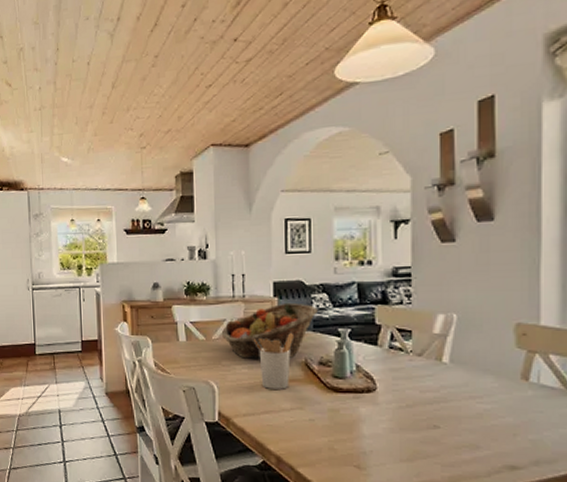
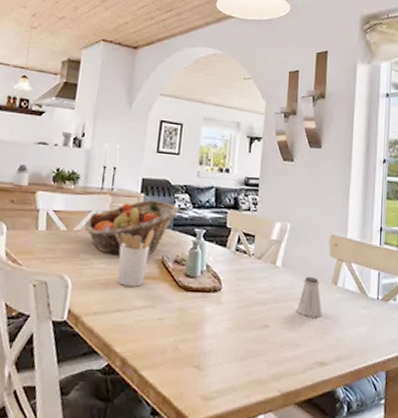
saltshaker: none [474,372,509,417] -> present [297,276,322,317]

